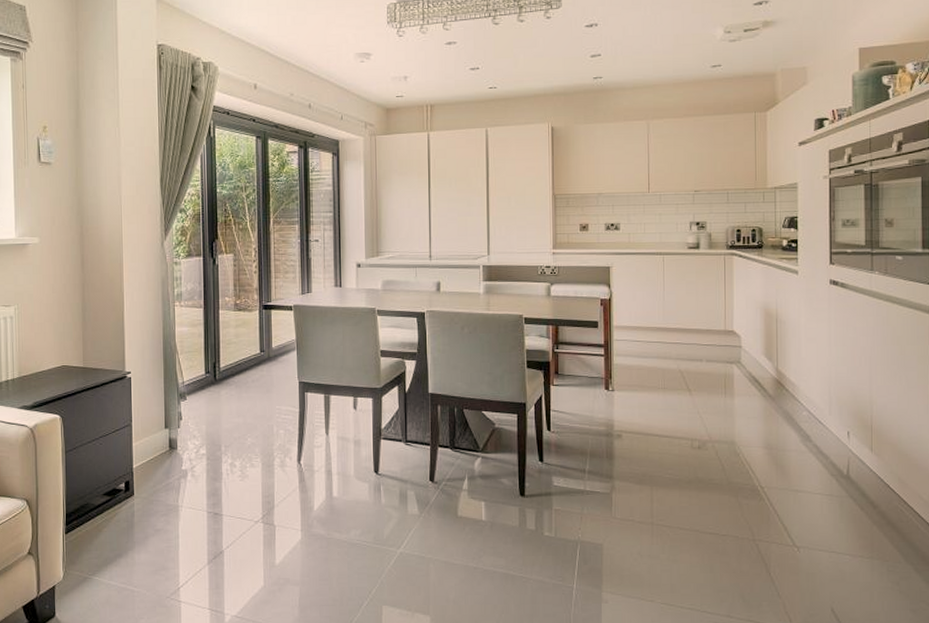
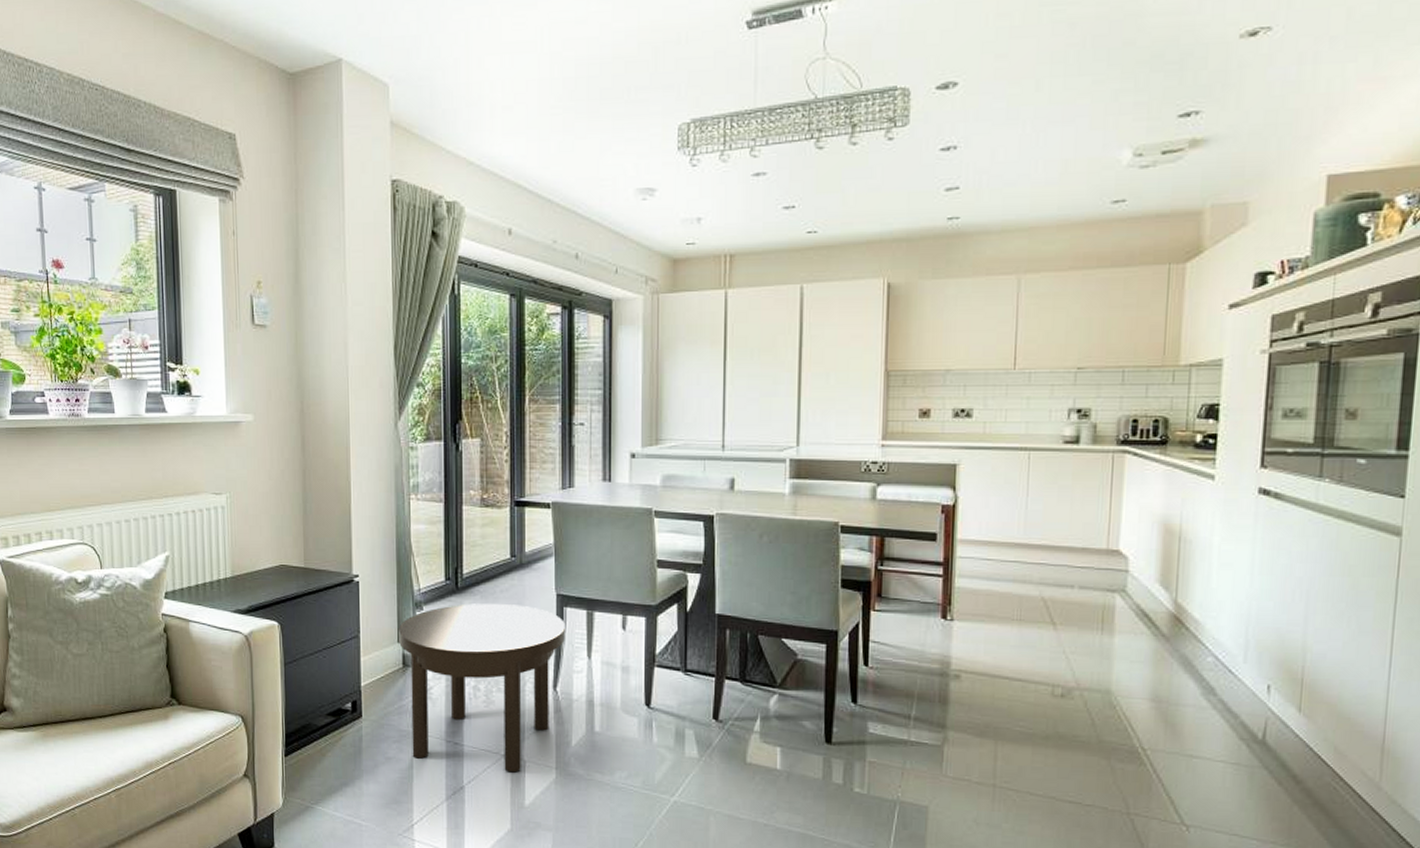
side table: none [166,392,307,536] -> present [399,603,565,773]

